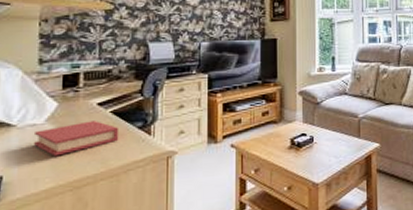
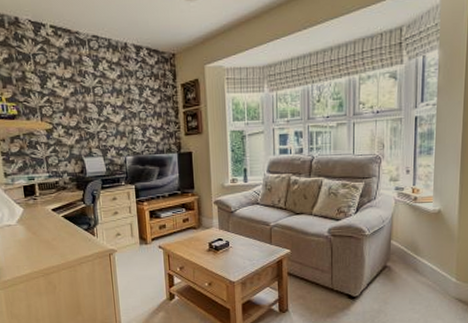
book: present [34,121,120,157] -> none [11,223,72,250]

